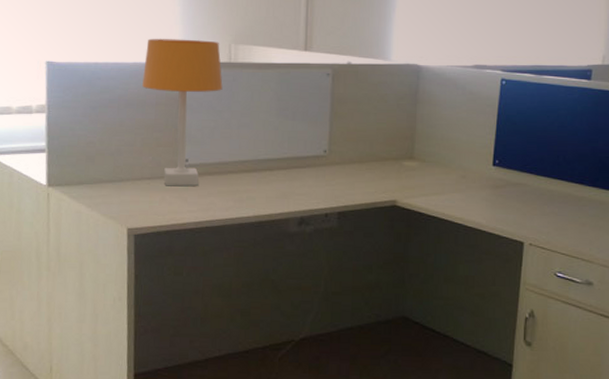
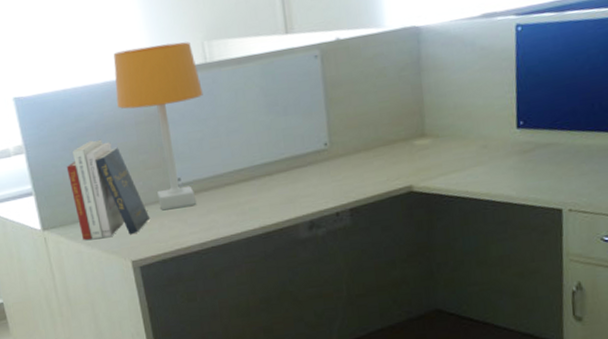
books: none [83,112,153,204] -> present [66,139,151,240]

